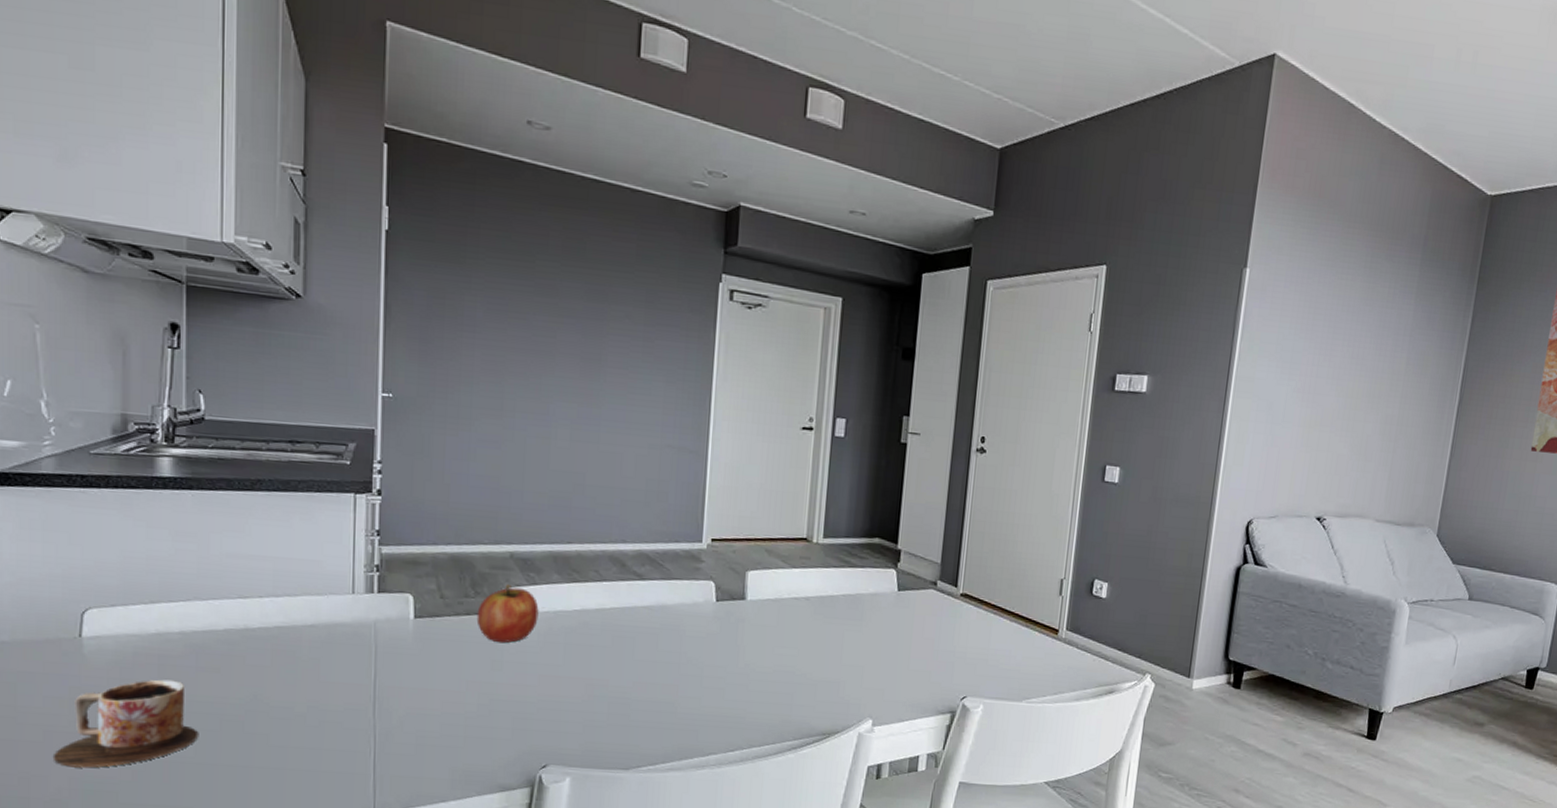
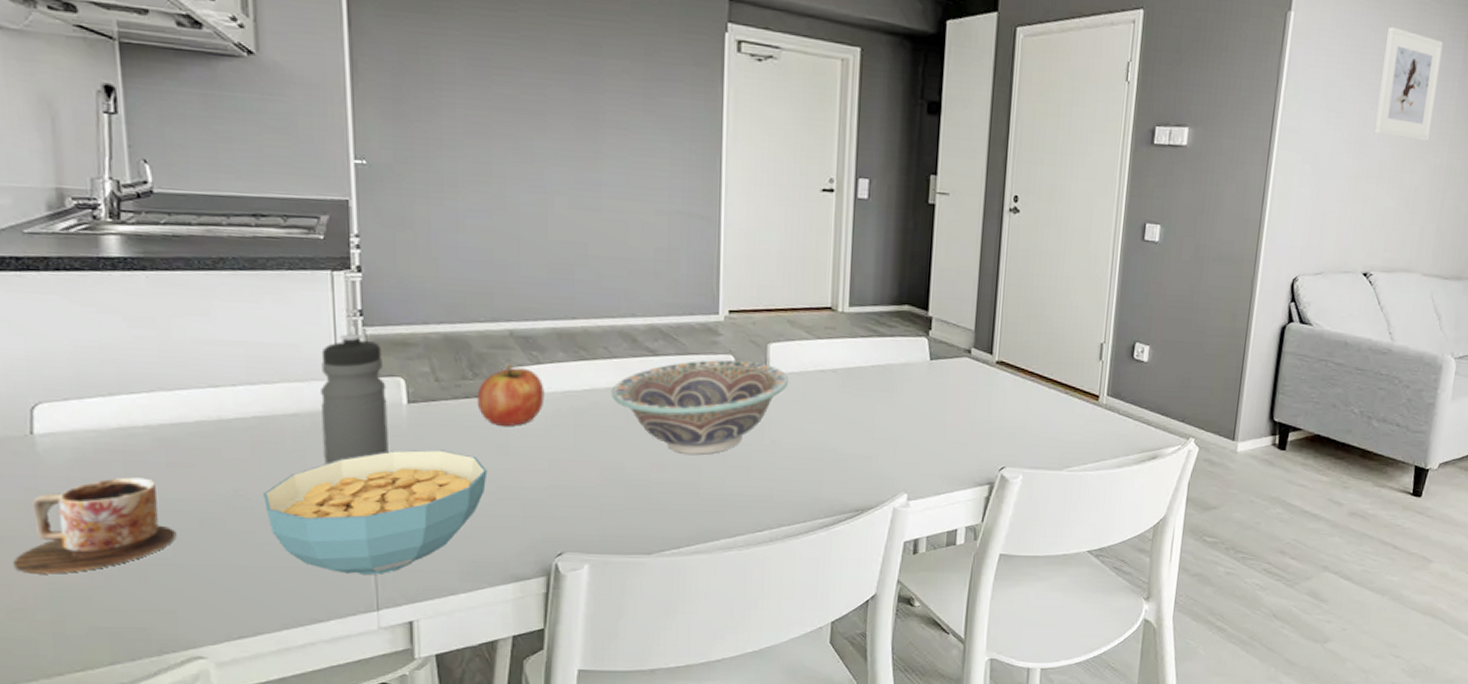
cereal bowl: none [279,662,482,780] -> present [263,450,488,576]
water bottle: none [335,551,396,674] -> present [321,333,389,465]
decorative bowl: none [600,585,765,675] -> present [611,359,789,455]
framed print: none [1327,283,1394,392] -> present [1374,26,1443,141]

